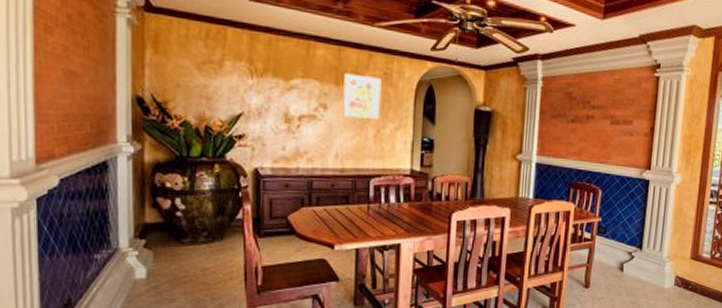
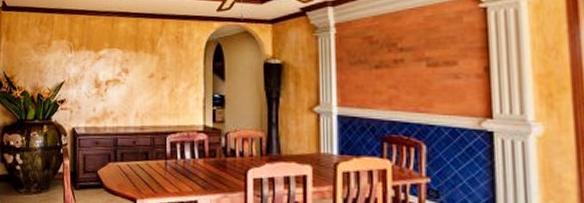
wall art: present [343,73,382,121] -> none [141,40,174,81]

